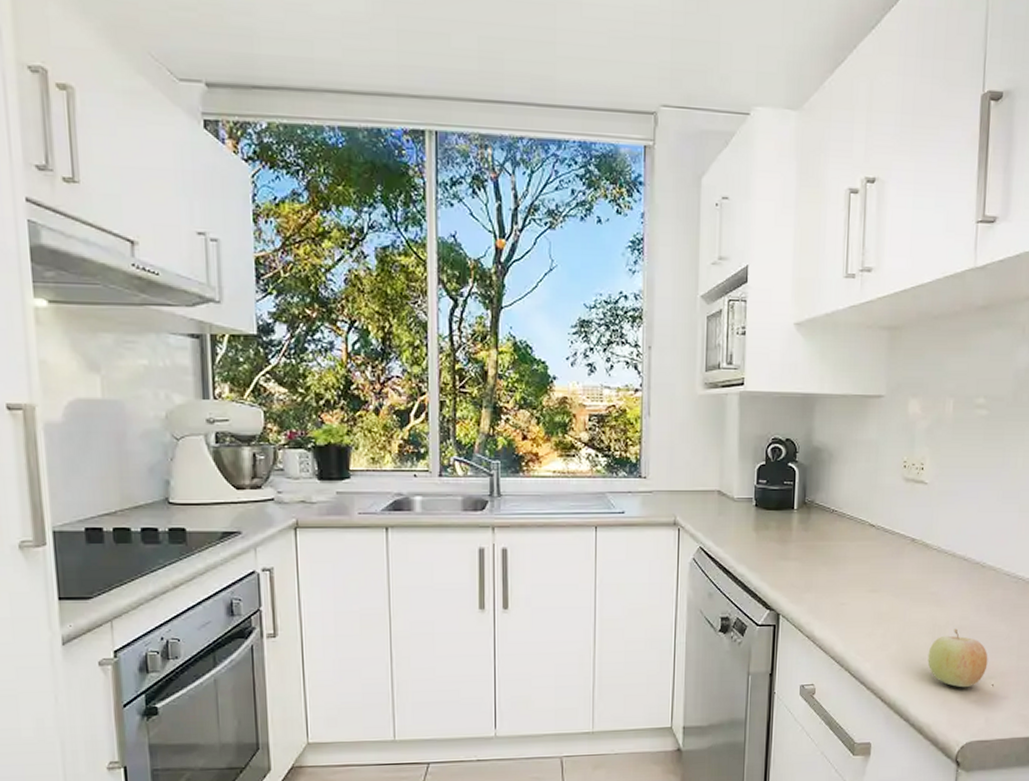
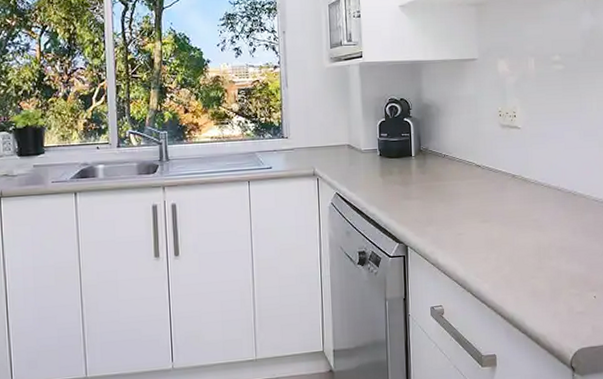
fruit: present [927,628,988,688] -> none [536,249,589,301]

